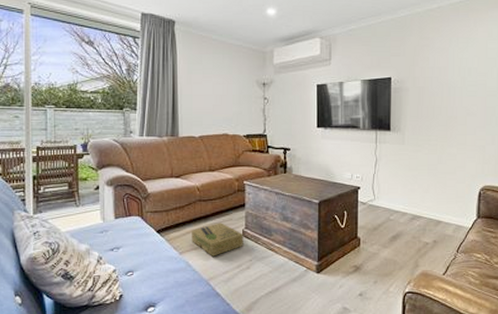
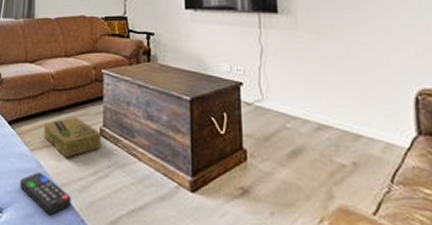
remote control: none [171,270,218,304] -> present [20,171,71,216]

